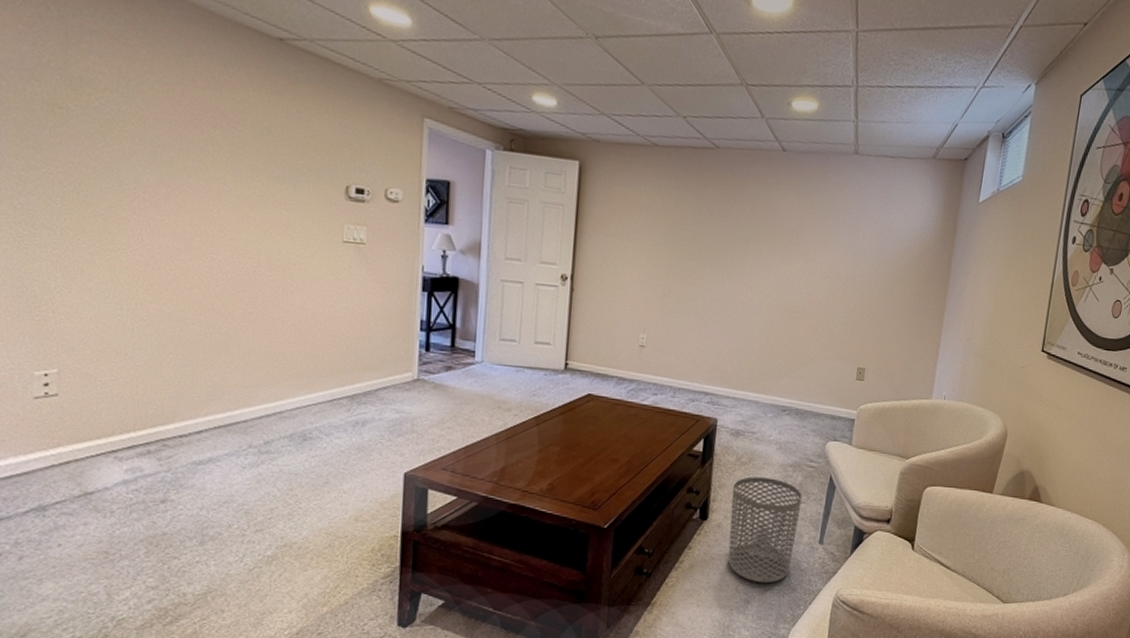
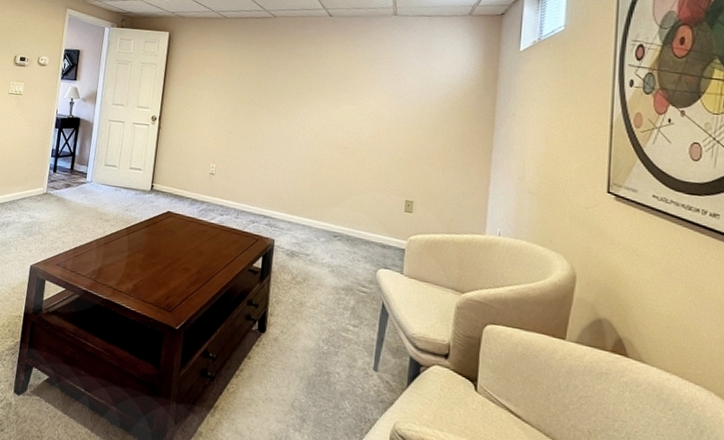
waste bin: present [727,476,803,584] -> none [284,295,355,404]

